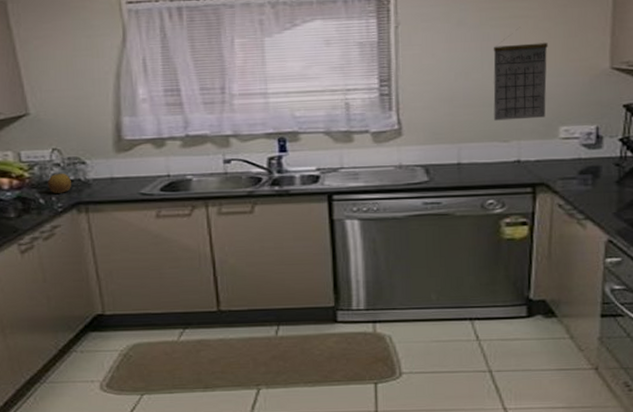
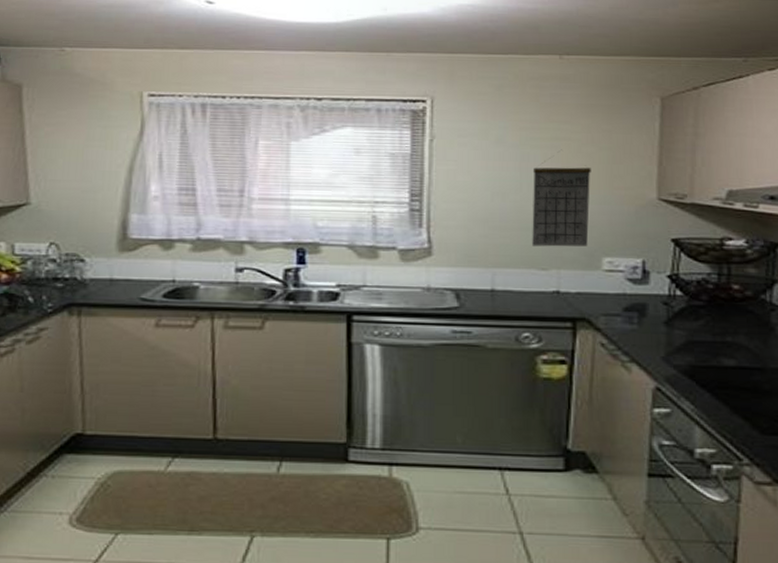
fruit: present [47,173,71,193] -> none [39,269,66,292]

